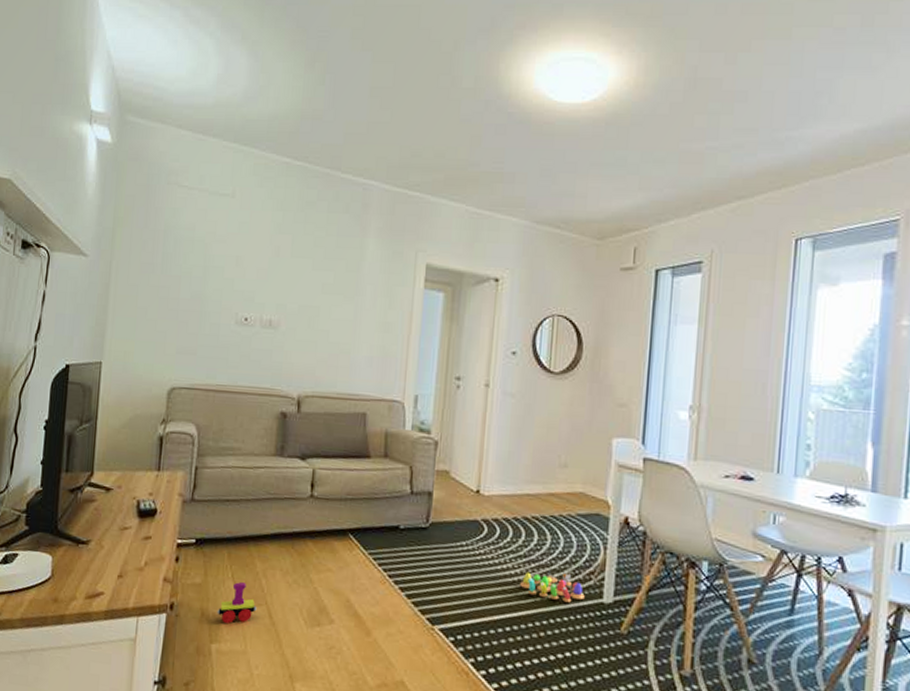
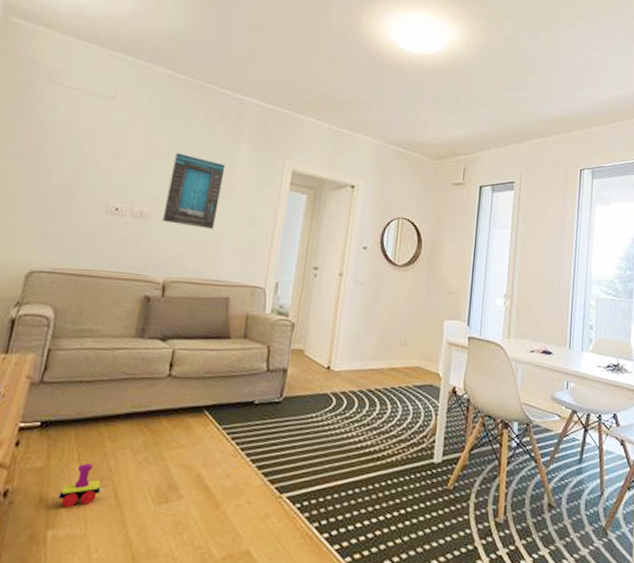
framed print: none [291,251,353,338] -> present [161,152,226,230]
stacking toy: present [520,569,585,603] -> none [363,435,418,464]

